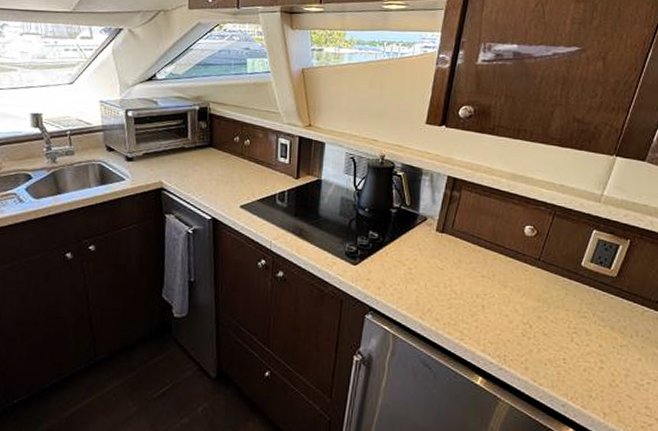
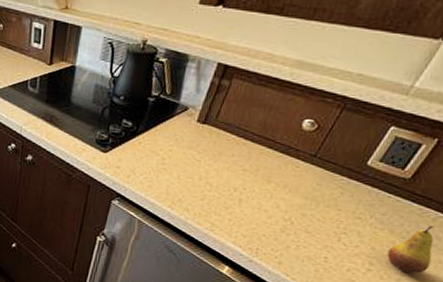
fruit: none [613,320,648,367] -> present [387,226,434,274]

